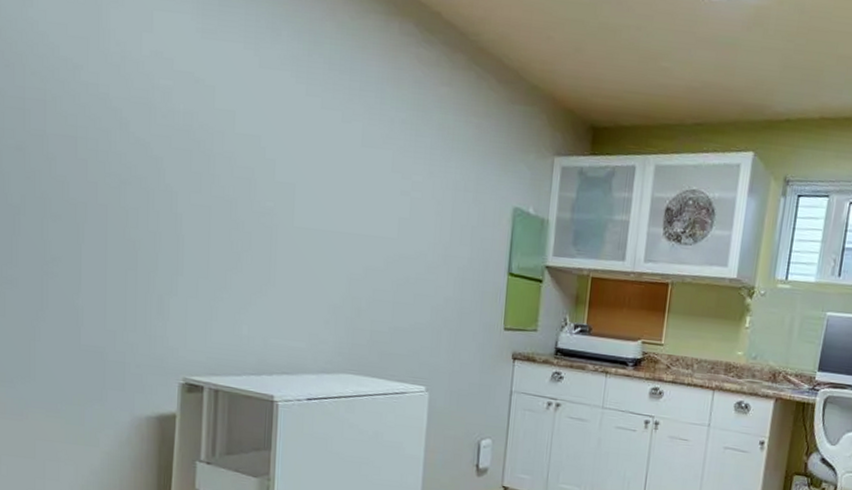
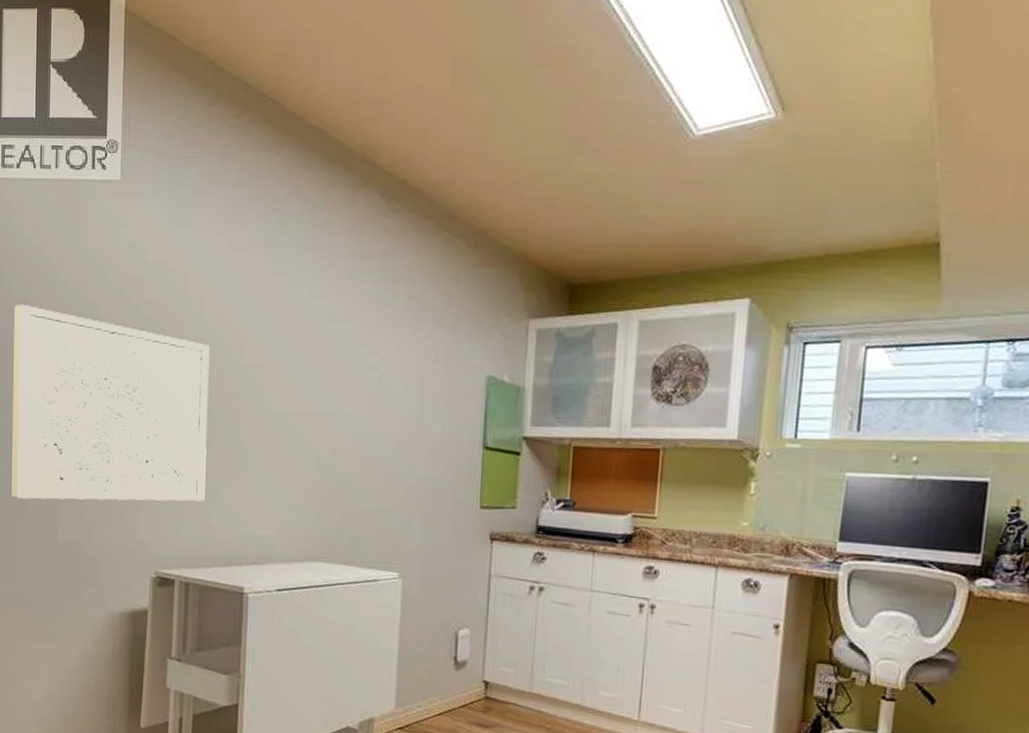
wall art: none [29,103,240,312] -> present [11,304,210,502]

